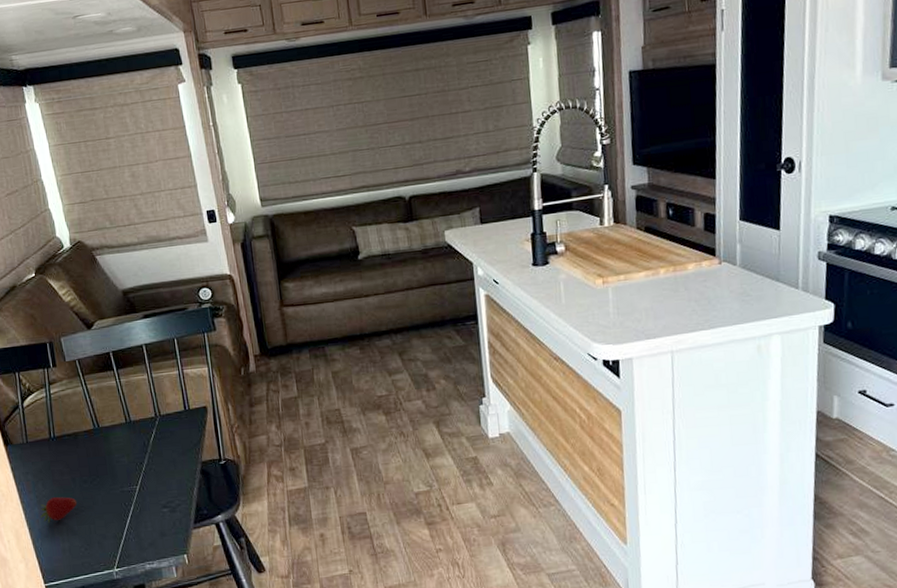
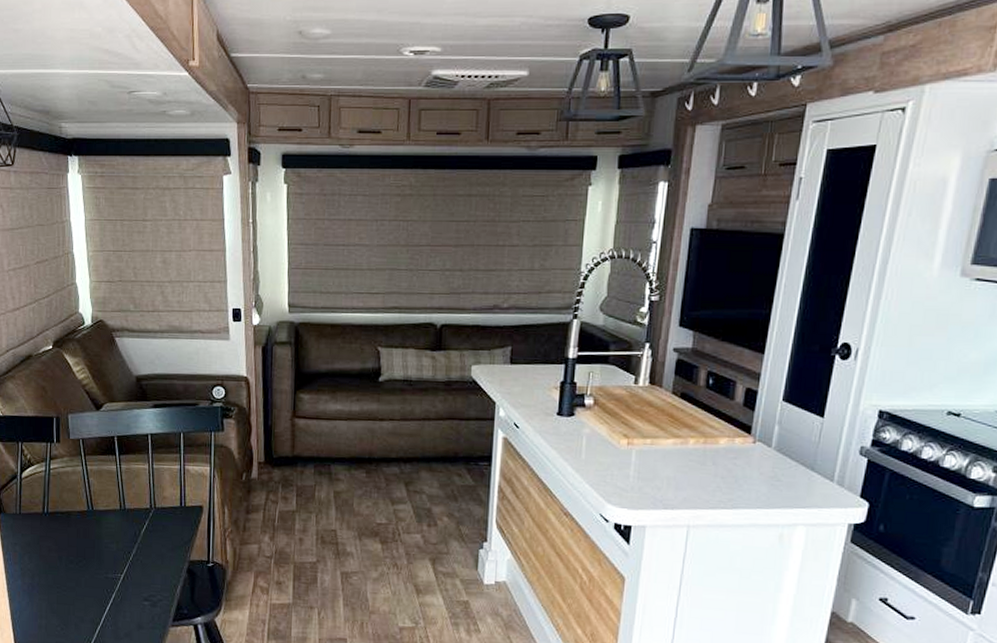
fruit: present [40,497,77,523] -> none [21,572,61,597]

